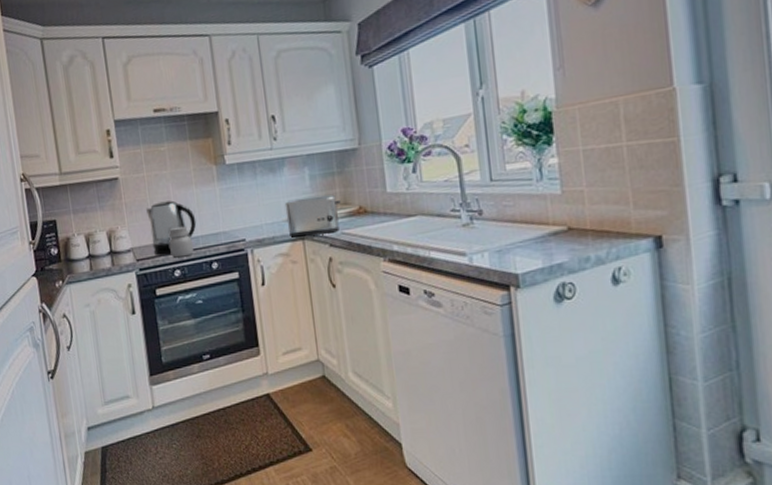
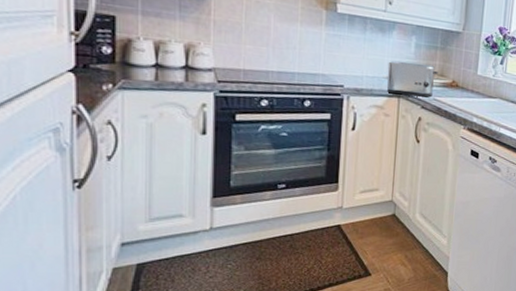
kettle: present [146,200,197,256] -> none [239,29,295,83]
jar: present [169,226,194,258] -> none [260,58,287,89]

